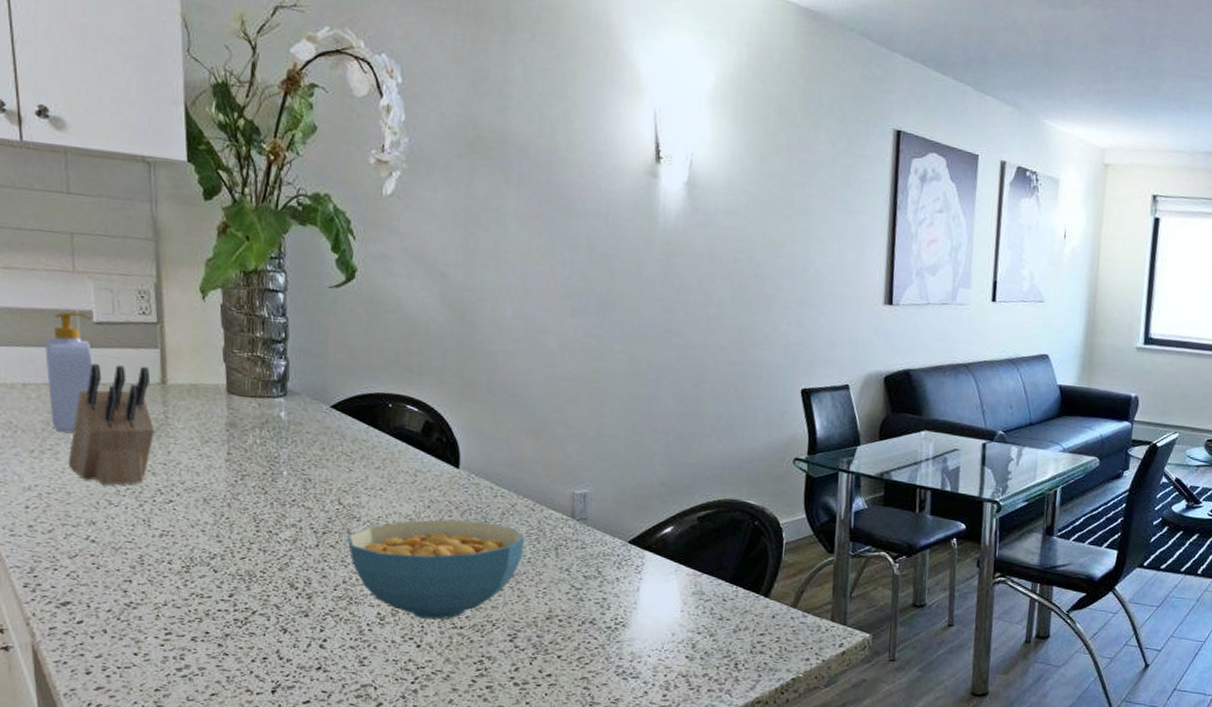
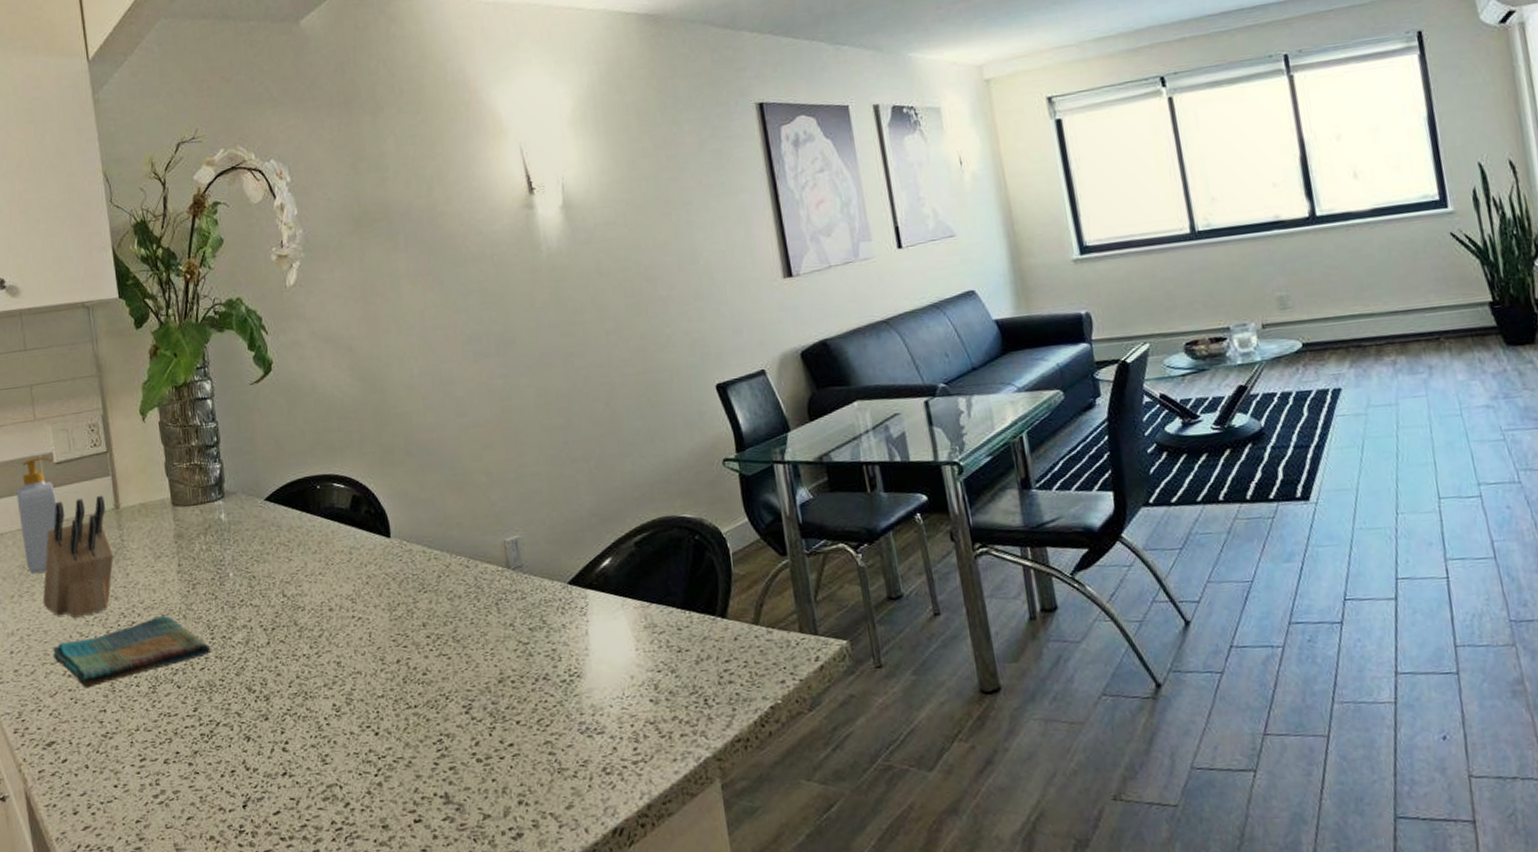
dish towel: none [76,499,254,557] -> present [53,615,210,689]
cereal bowl: present [347,519,525,620] -> none [295,588,465,703]

